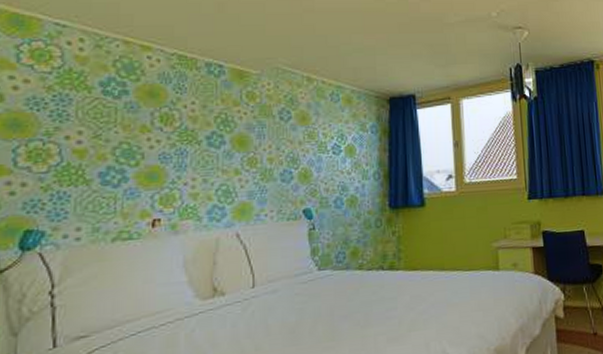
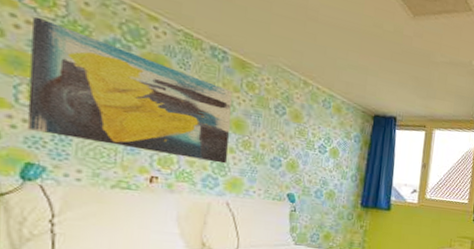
wall art: none [25,73,234,194] -> present [26,16,232,164]

